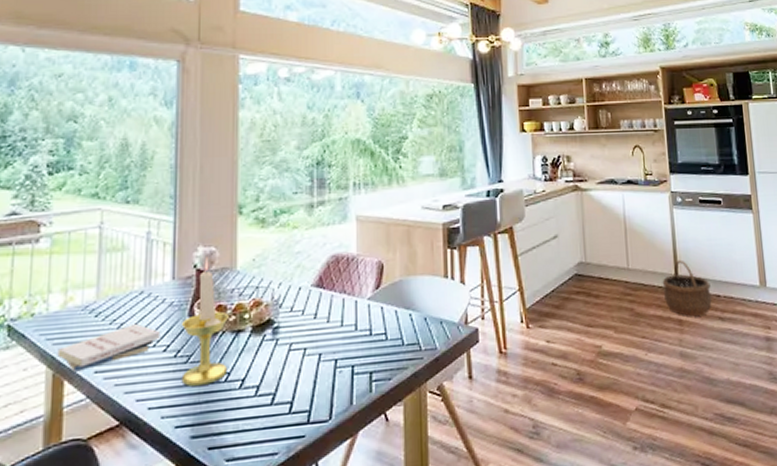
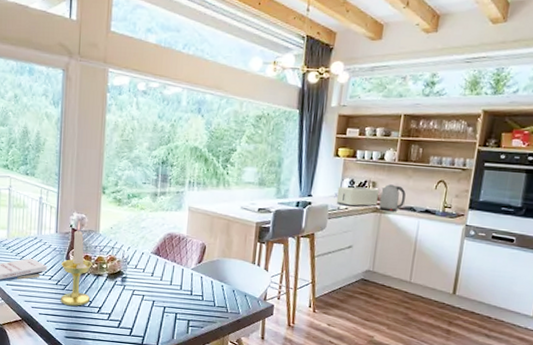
toaster: none [530,163,576,189] -> present [336,186,379,207]
kettle: none [577,156,604,187] -> present [379,184,406,211]
wicker basket: present [662,259,712,317] -> none [438,282,485,330]

